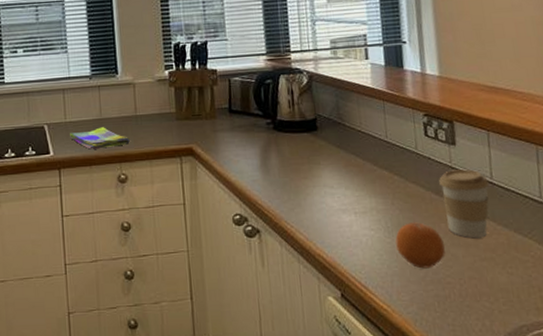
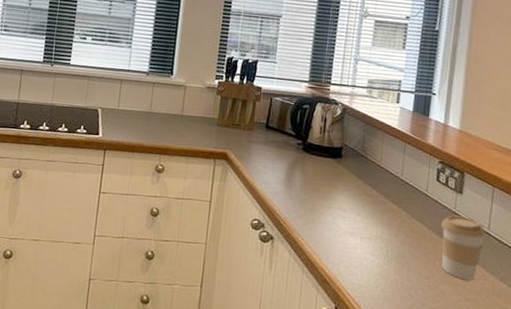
dish towel: present [70,127,130,149] -> none [120,119,173,140]
fruit: present [395,222,445,269] -> none [392,255,435,299]

